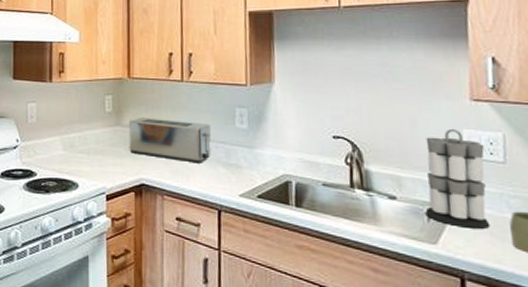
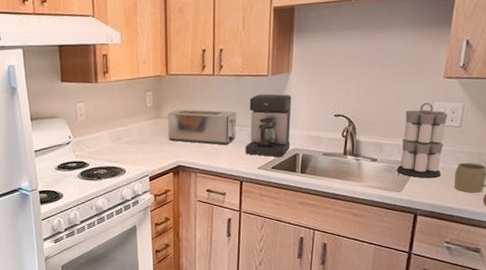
coffee maker: none [222,106,280,184] -> present [245,94,292,157]

